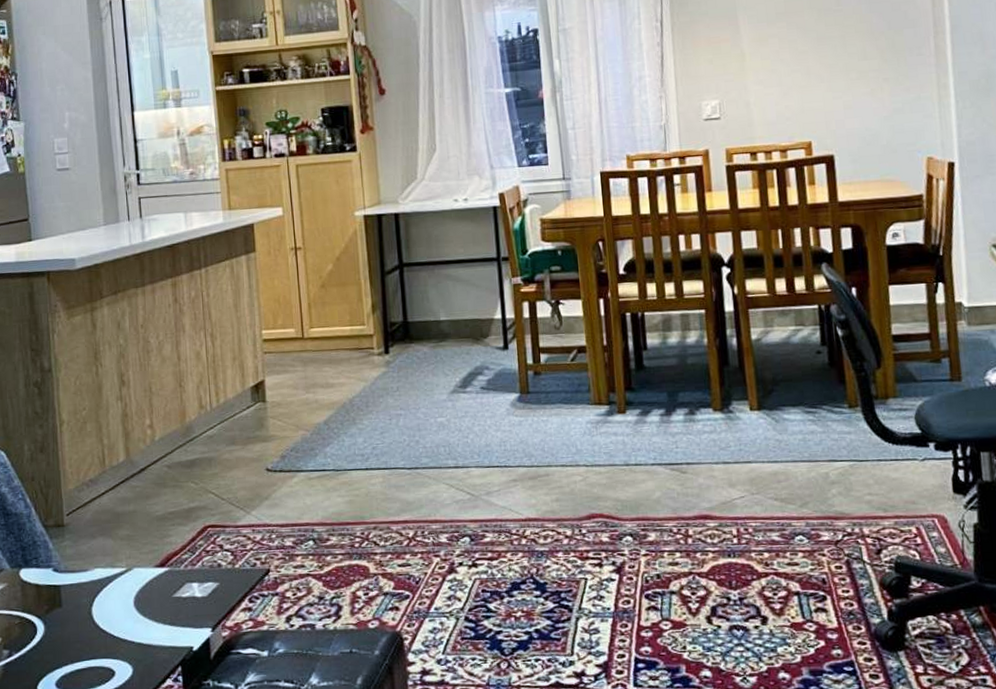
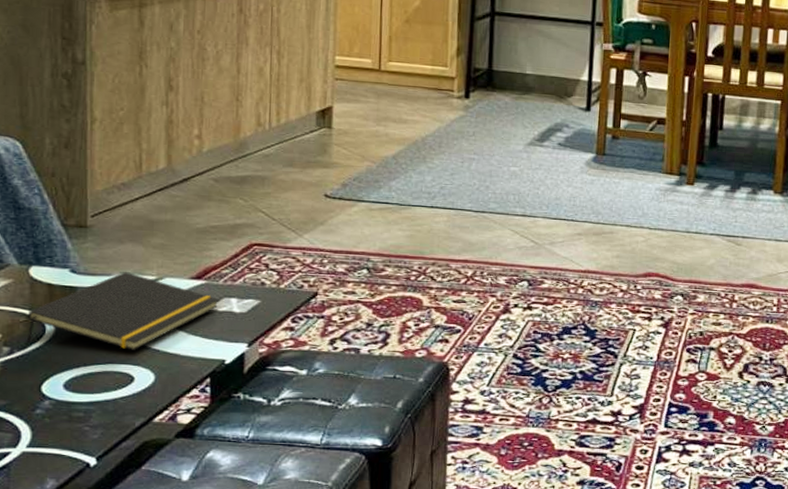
notepad: none [21,566,182,644] -> present [26,272,219,350]

